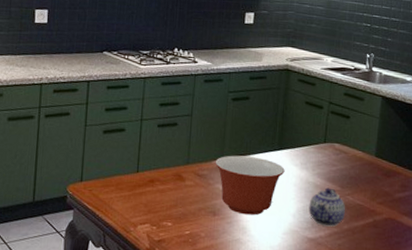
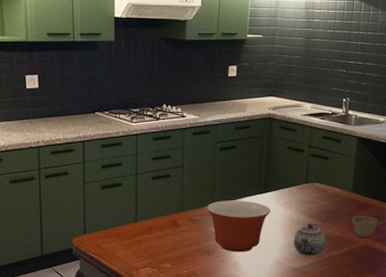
cup: none [376,183,404,209] -> present [352,216,378,238]

